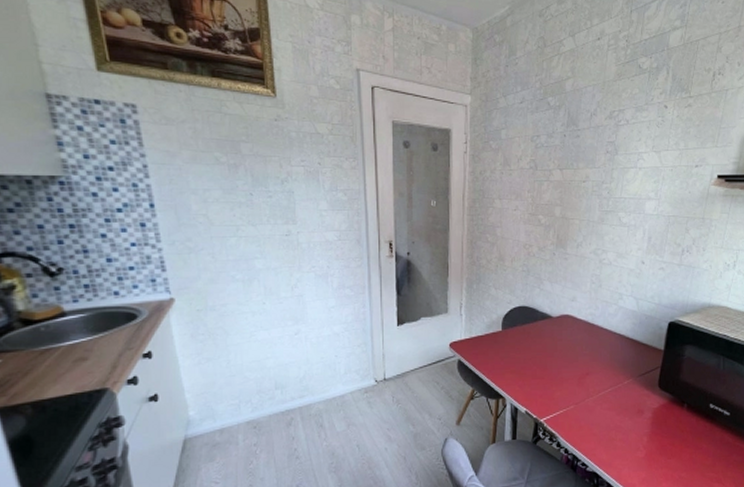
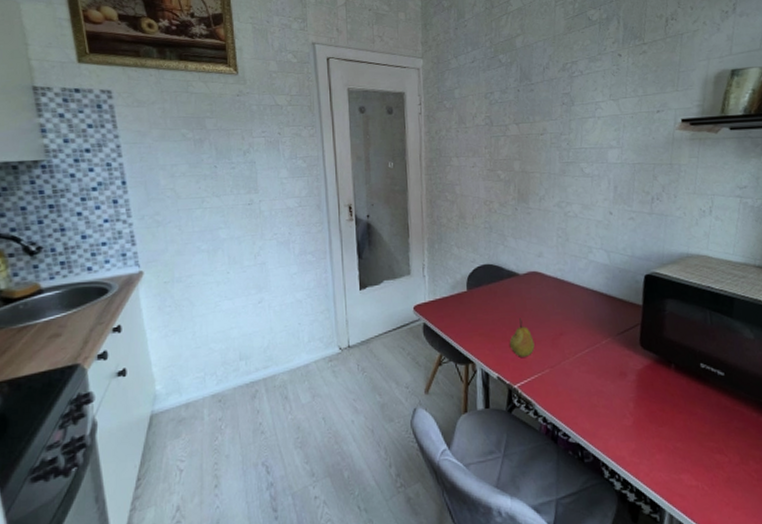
fruit: none [538,358,562,394] -> present [509,318,535,357]

